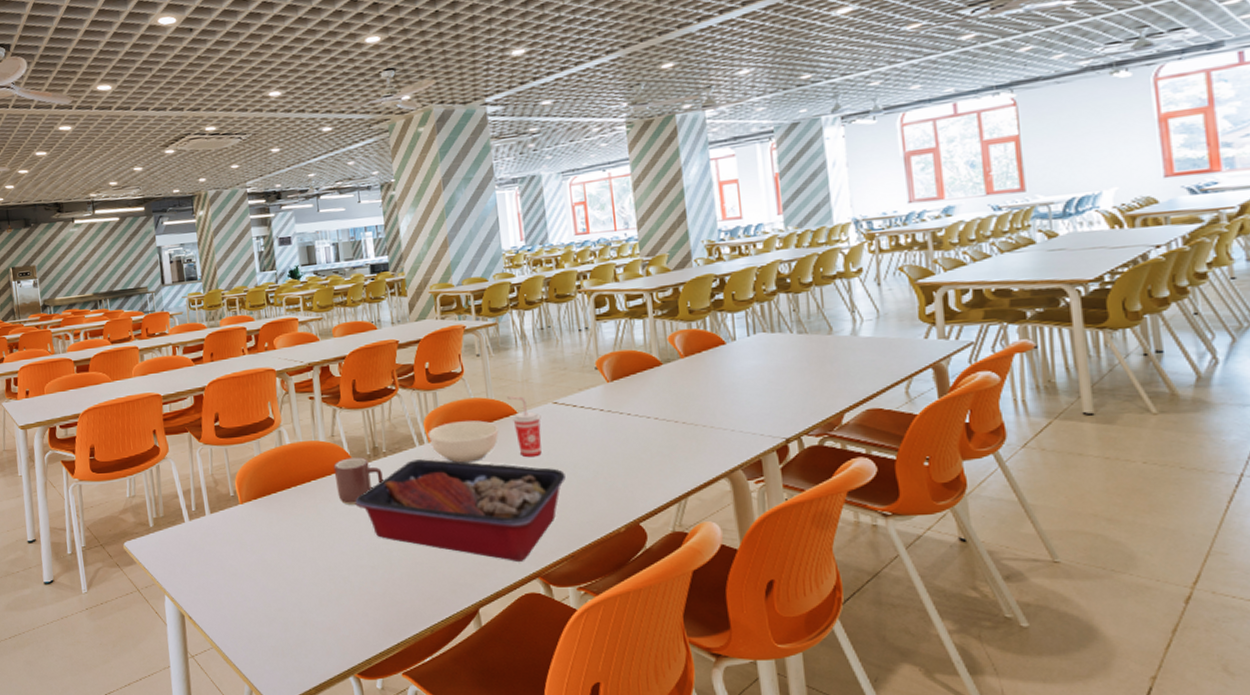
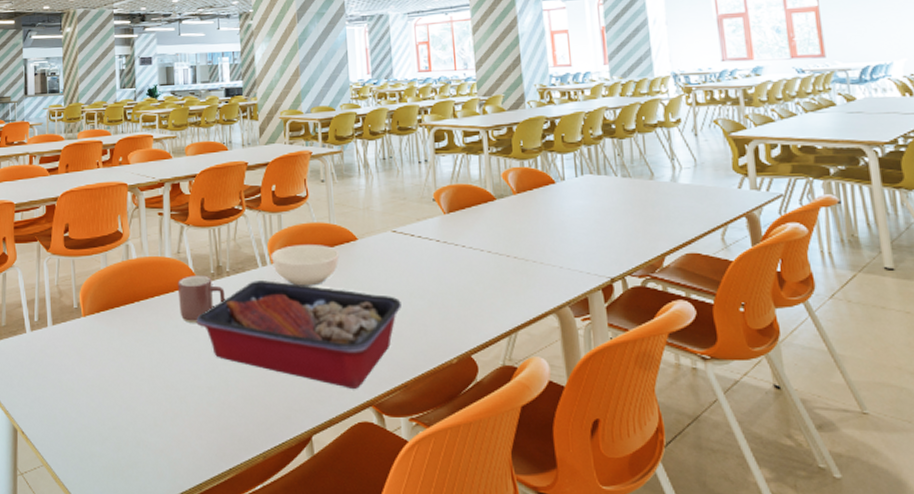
beverage cup: present [507,396,542,458] -> none [349,223,380,284]

